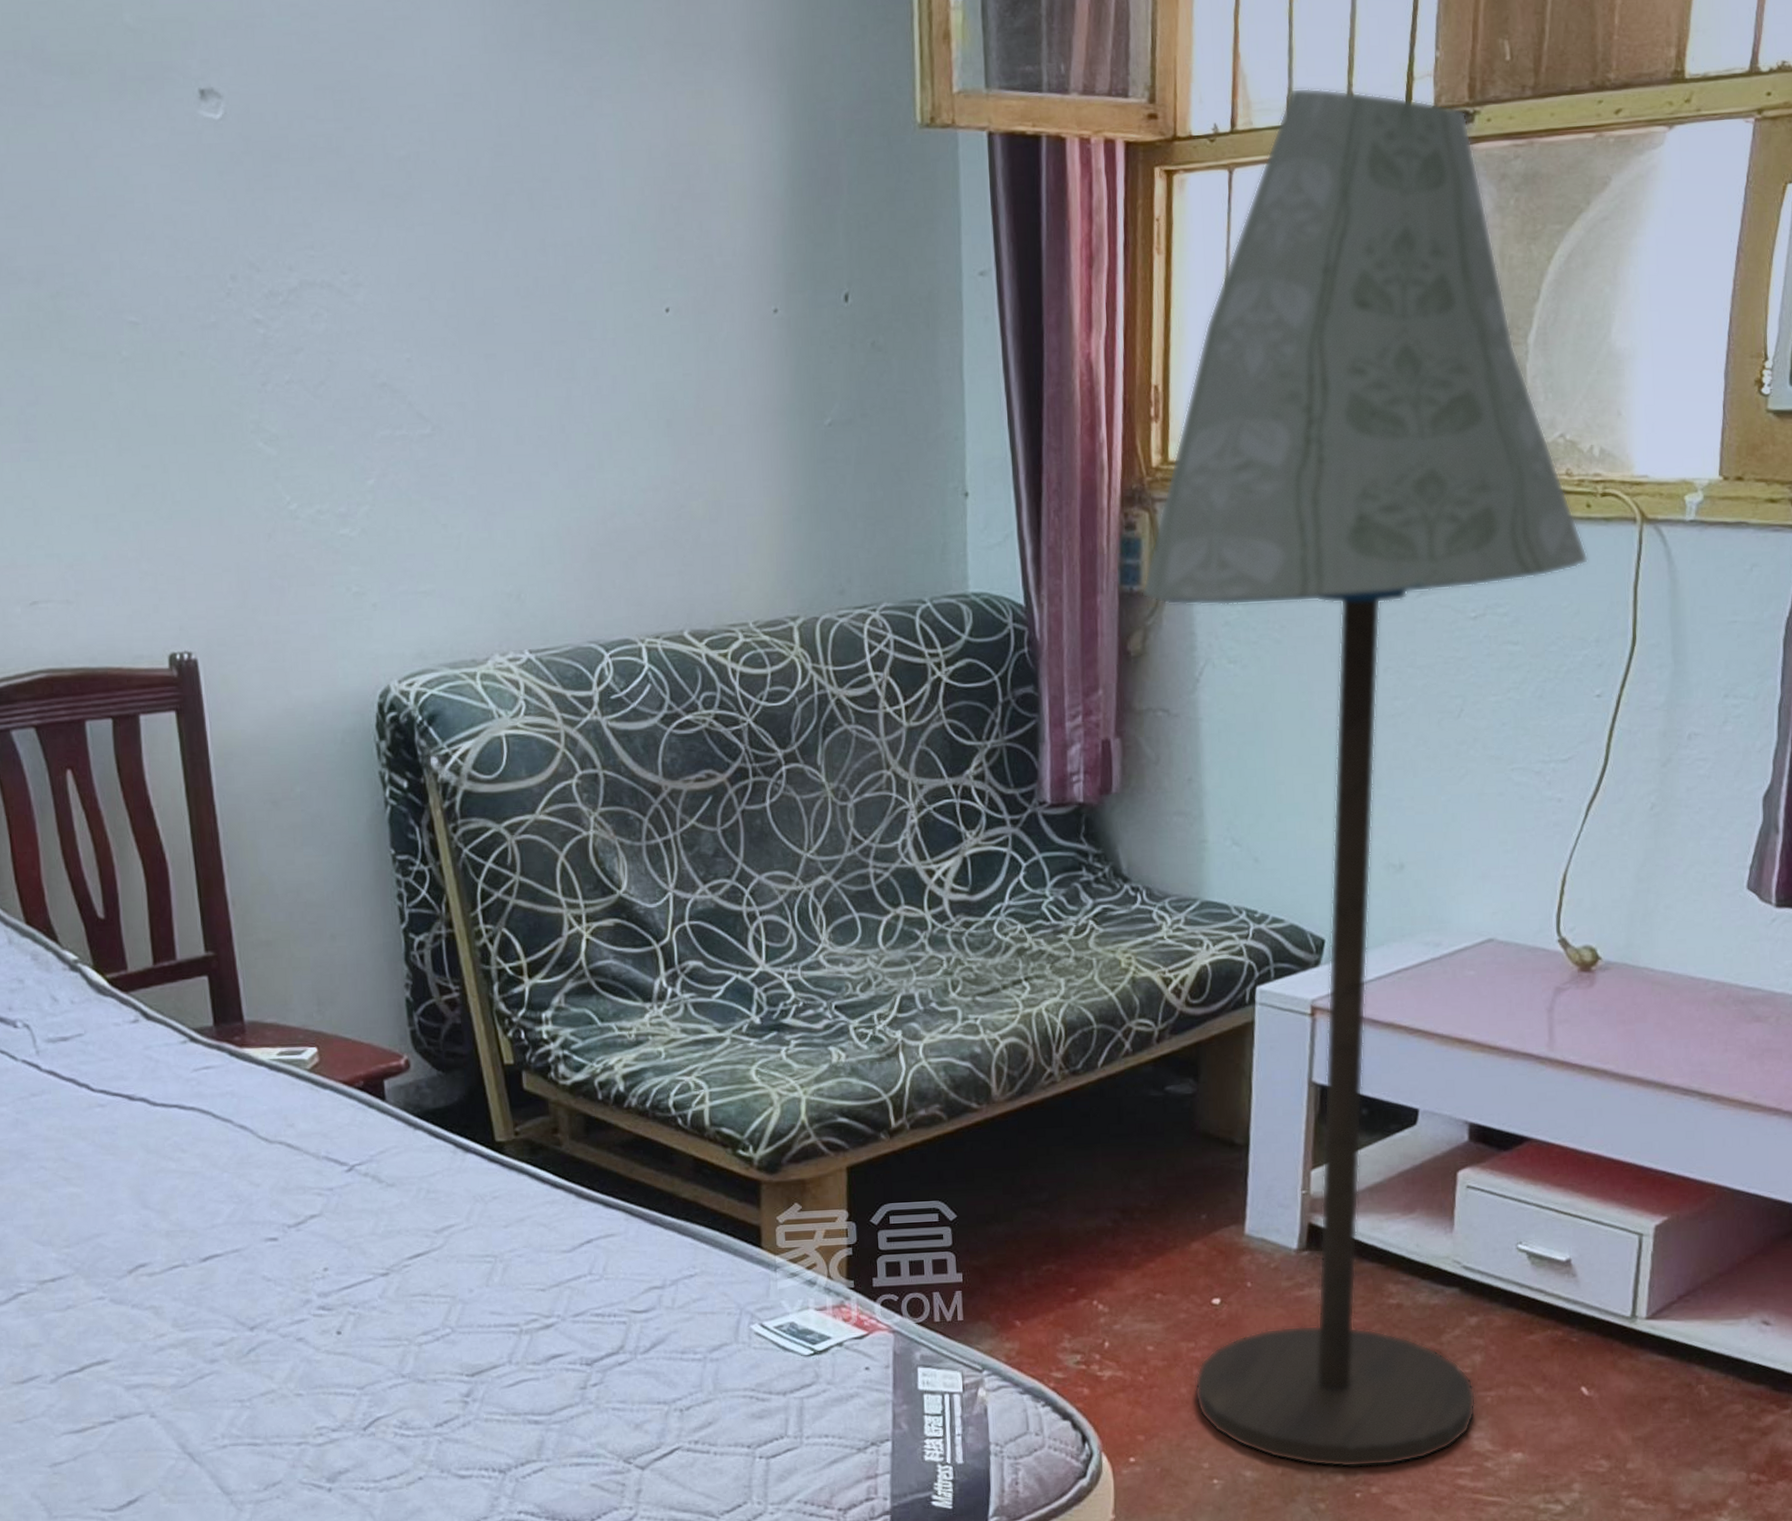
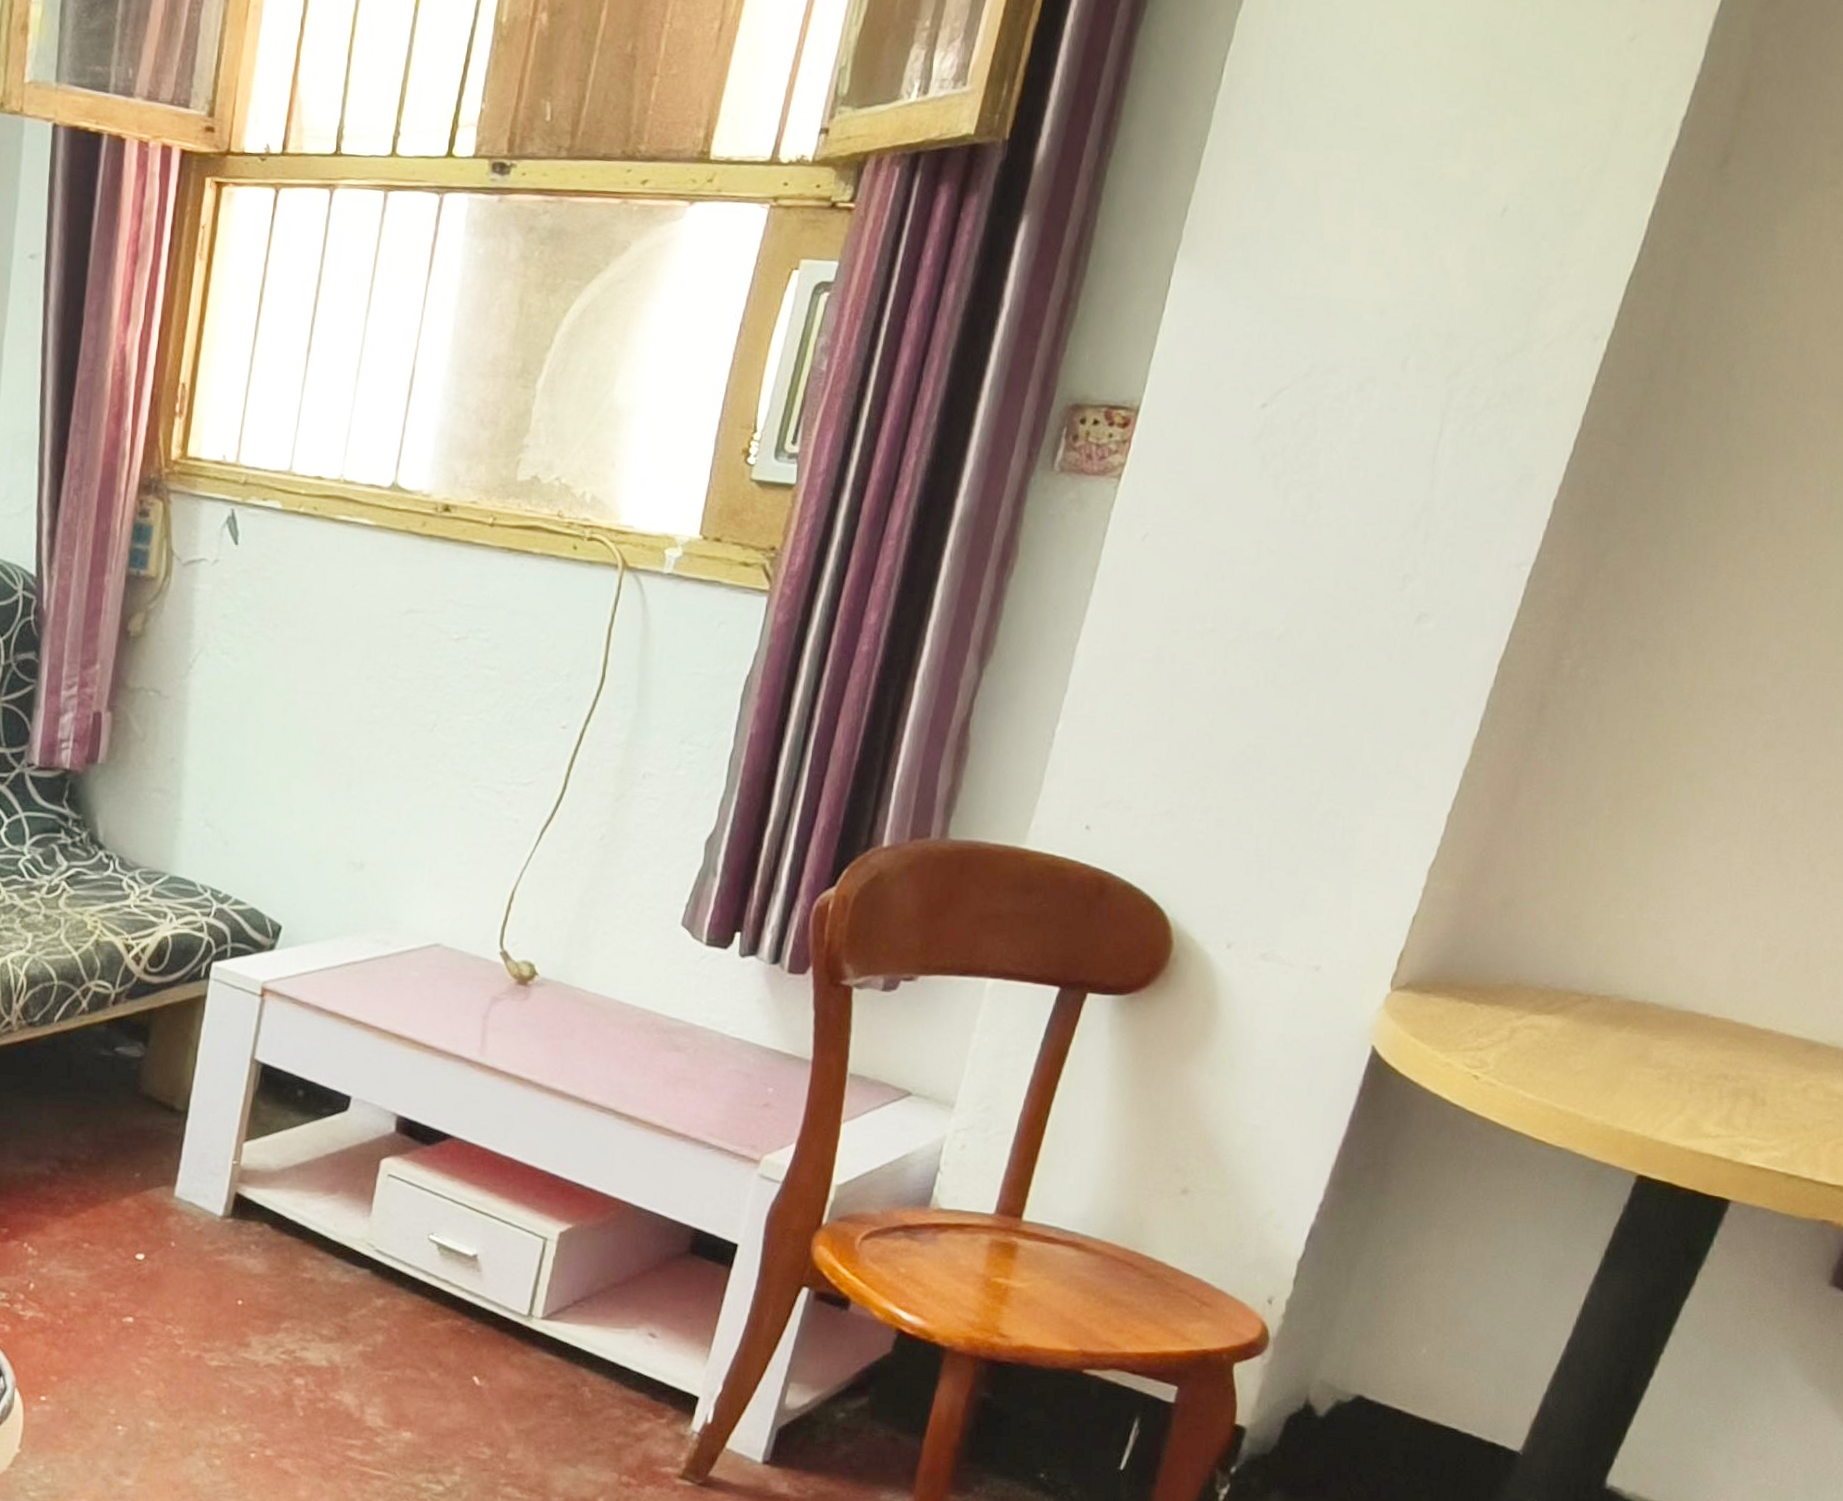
floor lamp: present [1142,87,1589,1468] -> none [109,120,570,1431]

